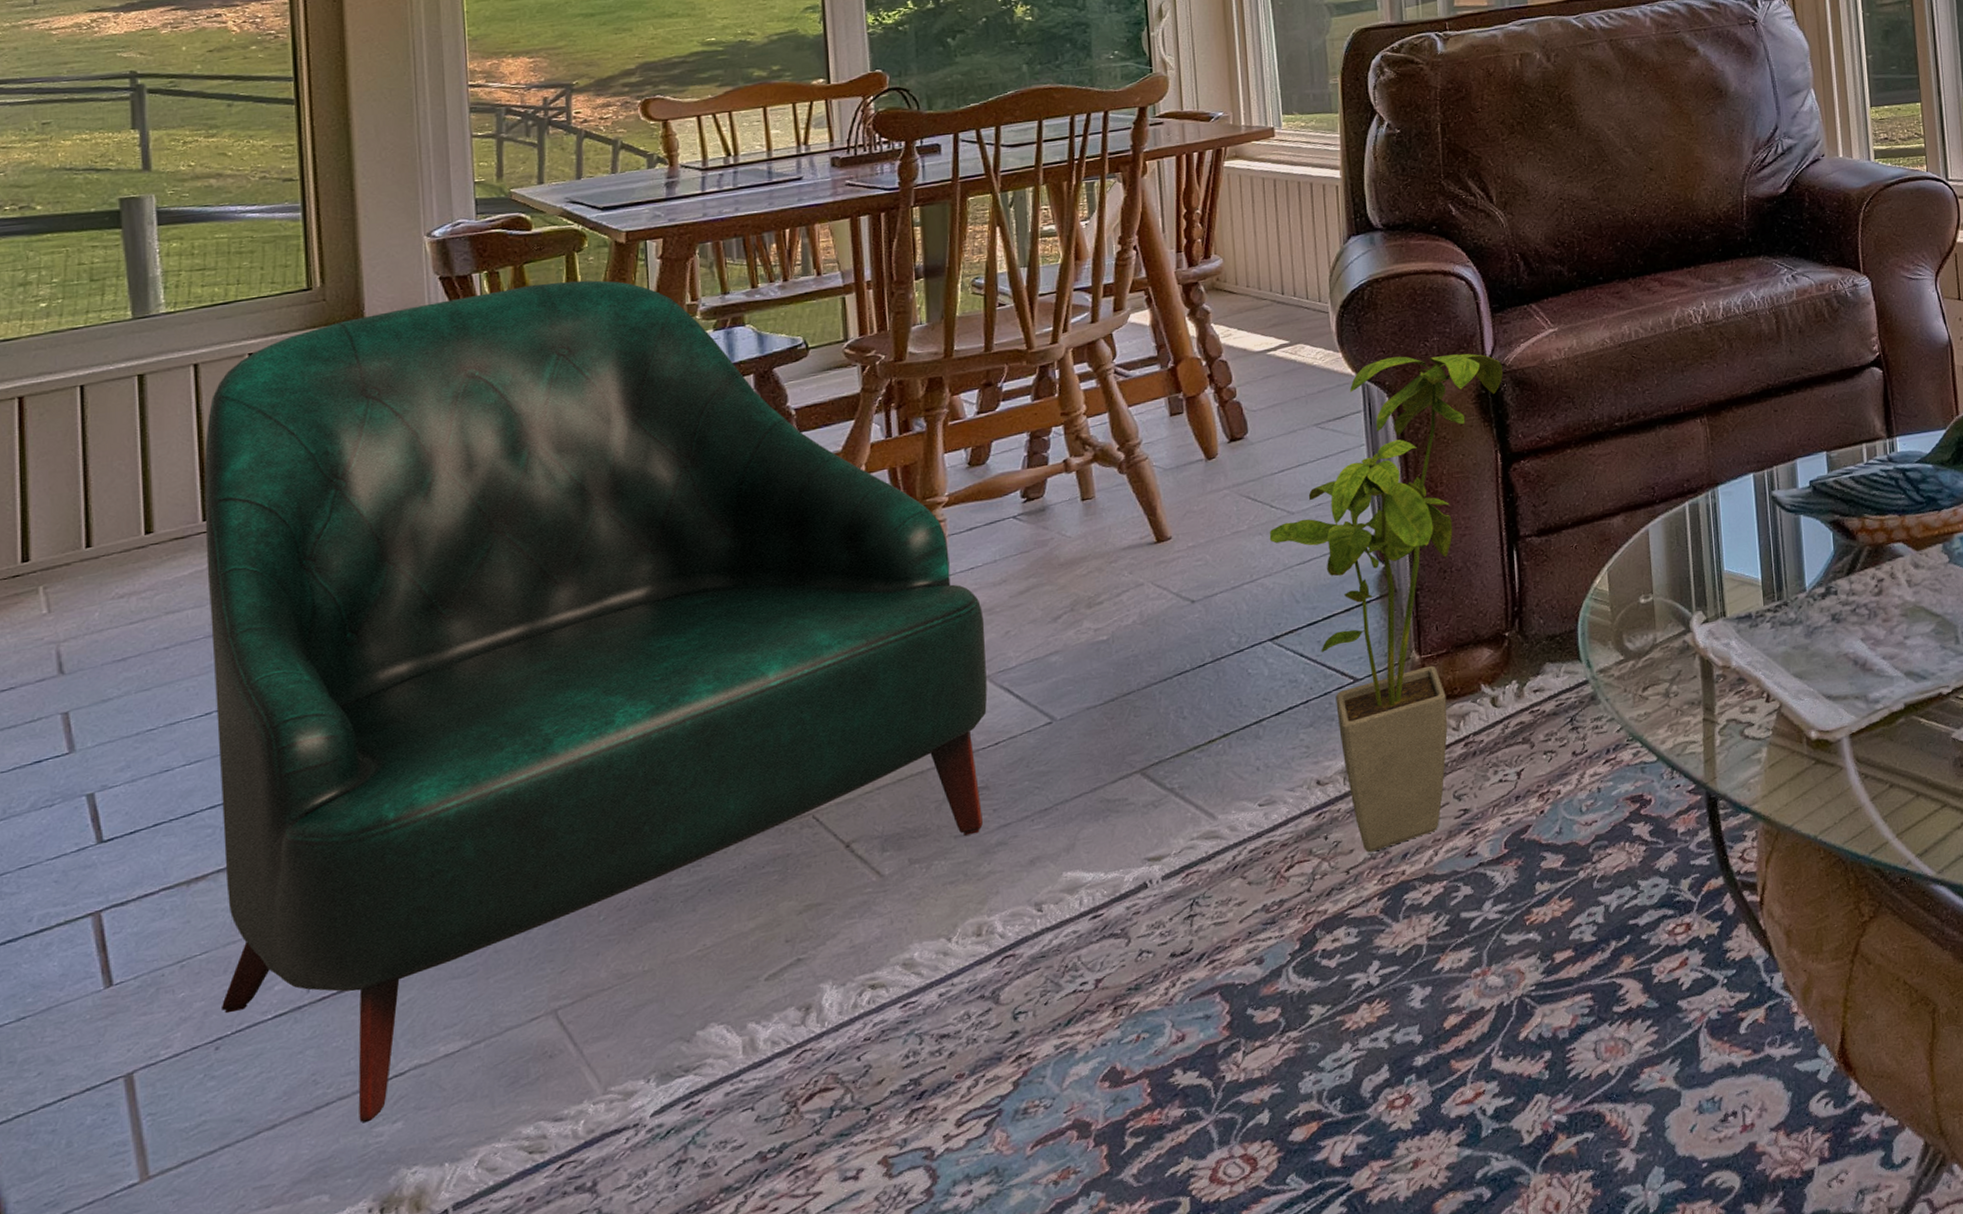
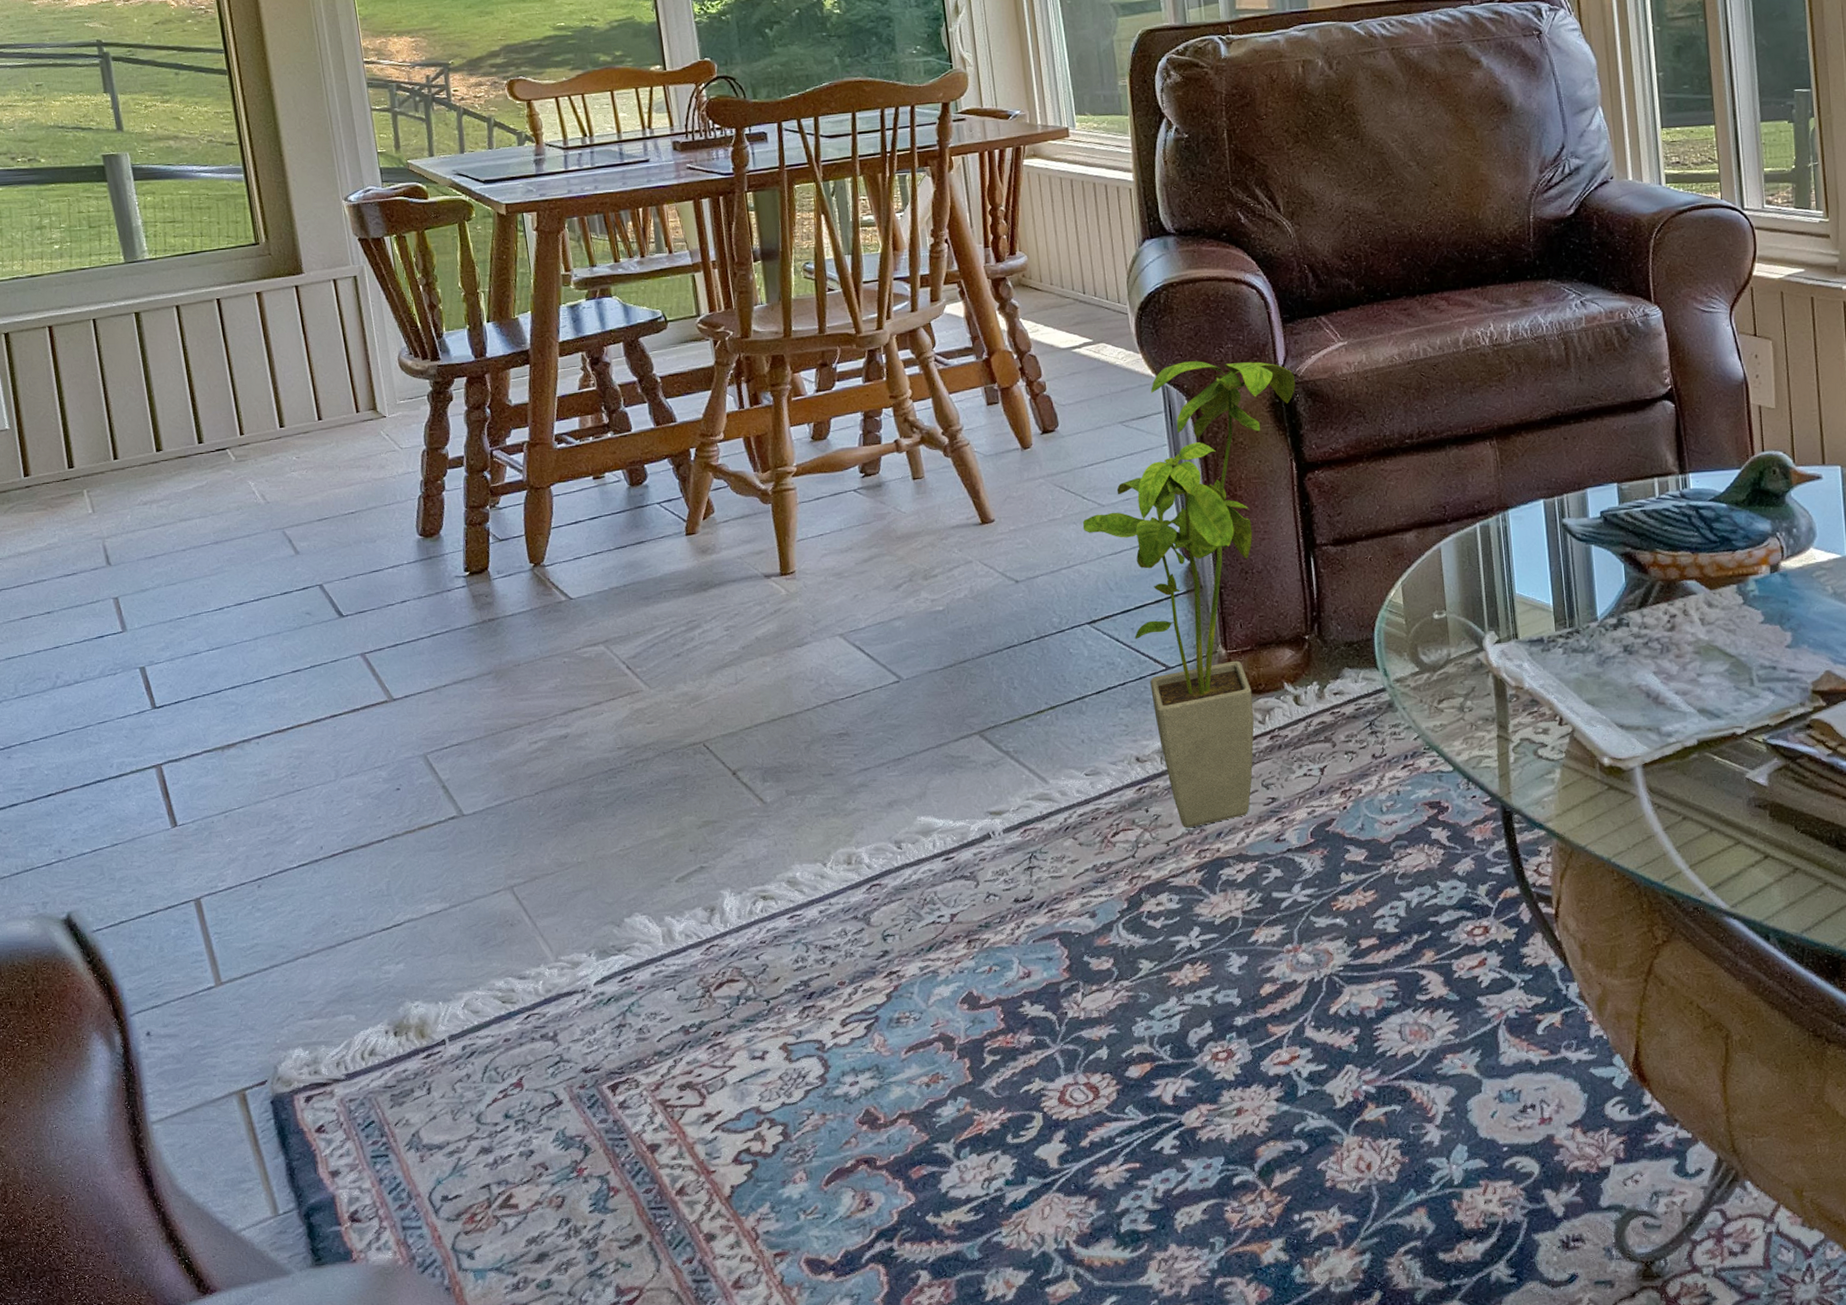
armchair: present [204,280,988,1123] -> none [192,247,846,961]

